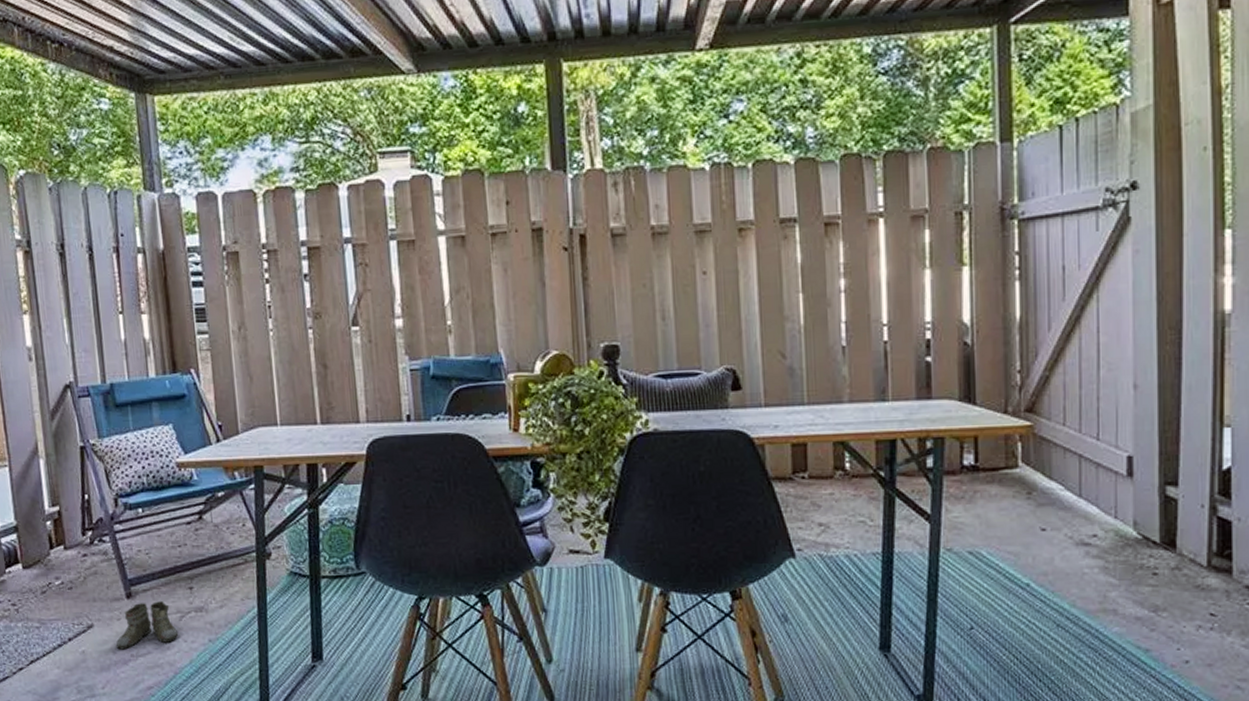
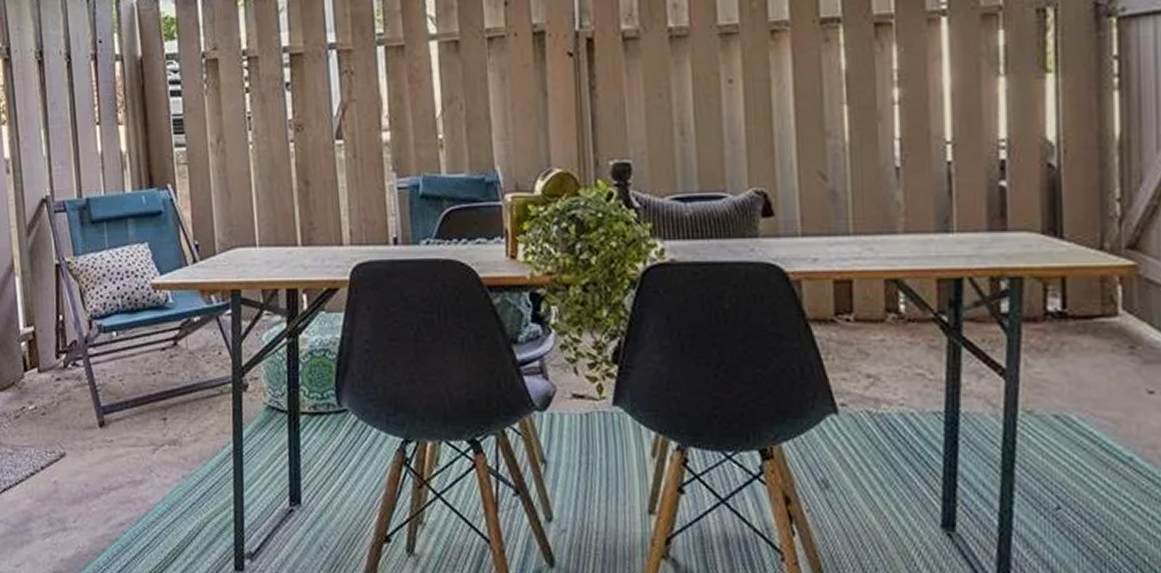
boots: present [115,601,182,650] -> none [88,432,155,482]

